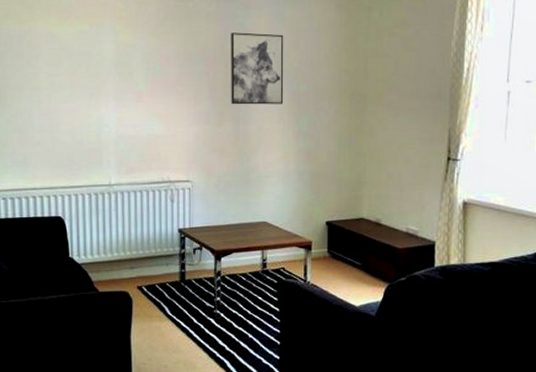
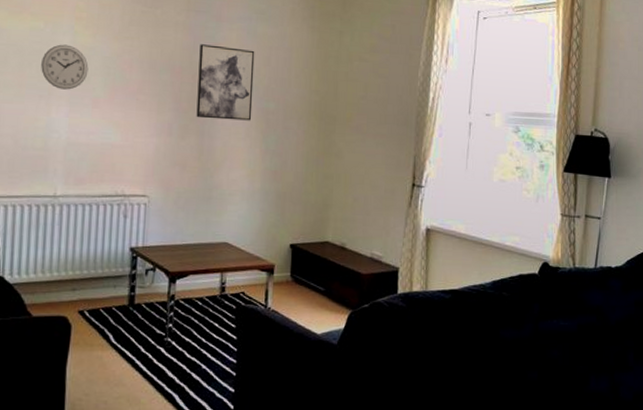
wall clock: none [89,44,131,87] -> present [41,44,89,90]

